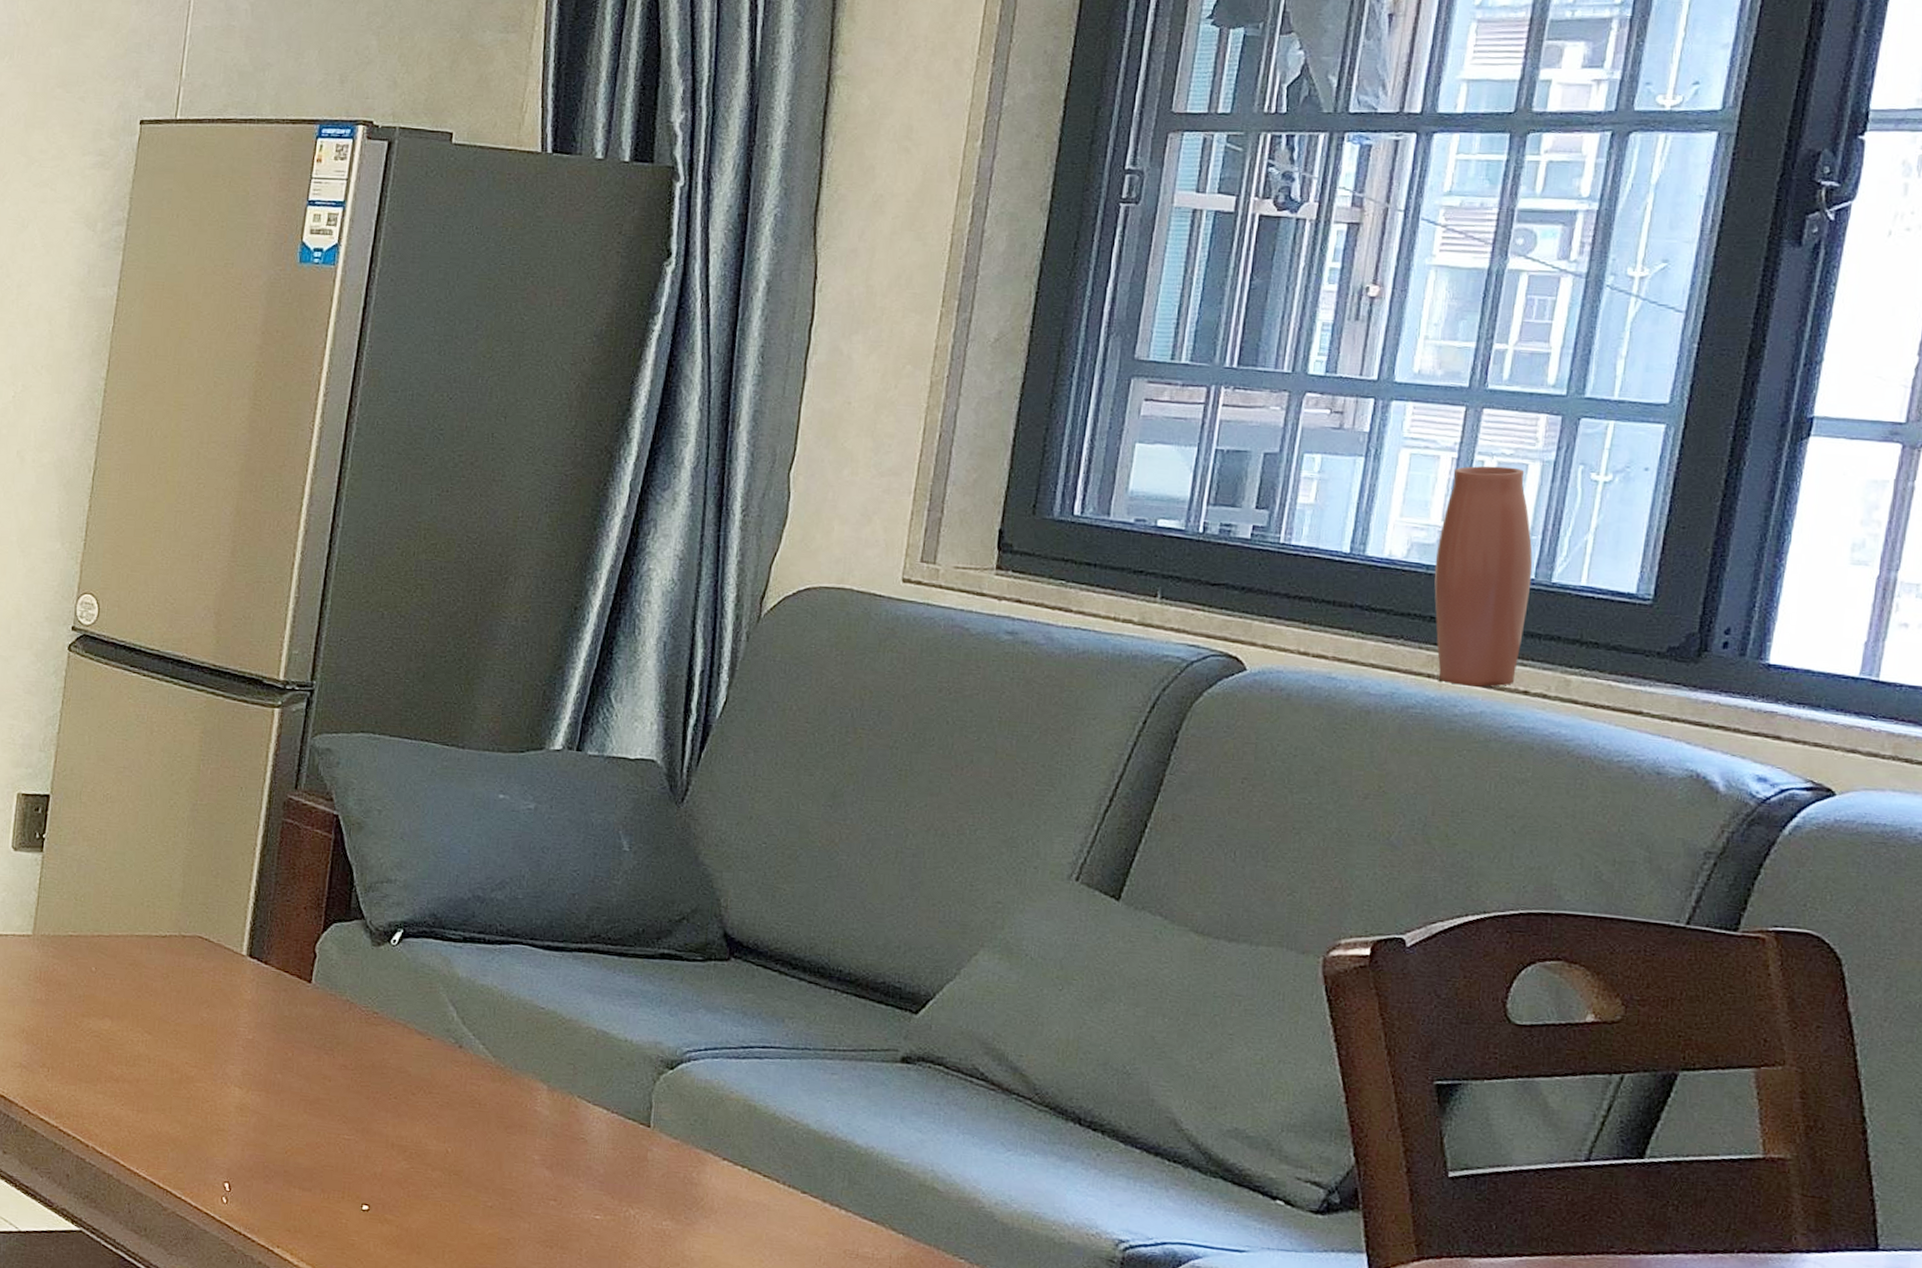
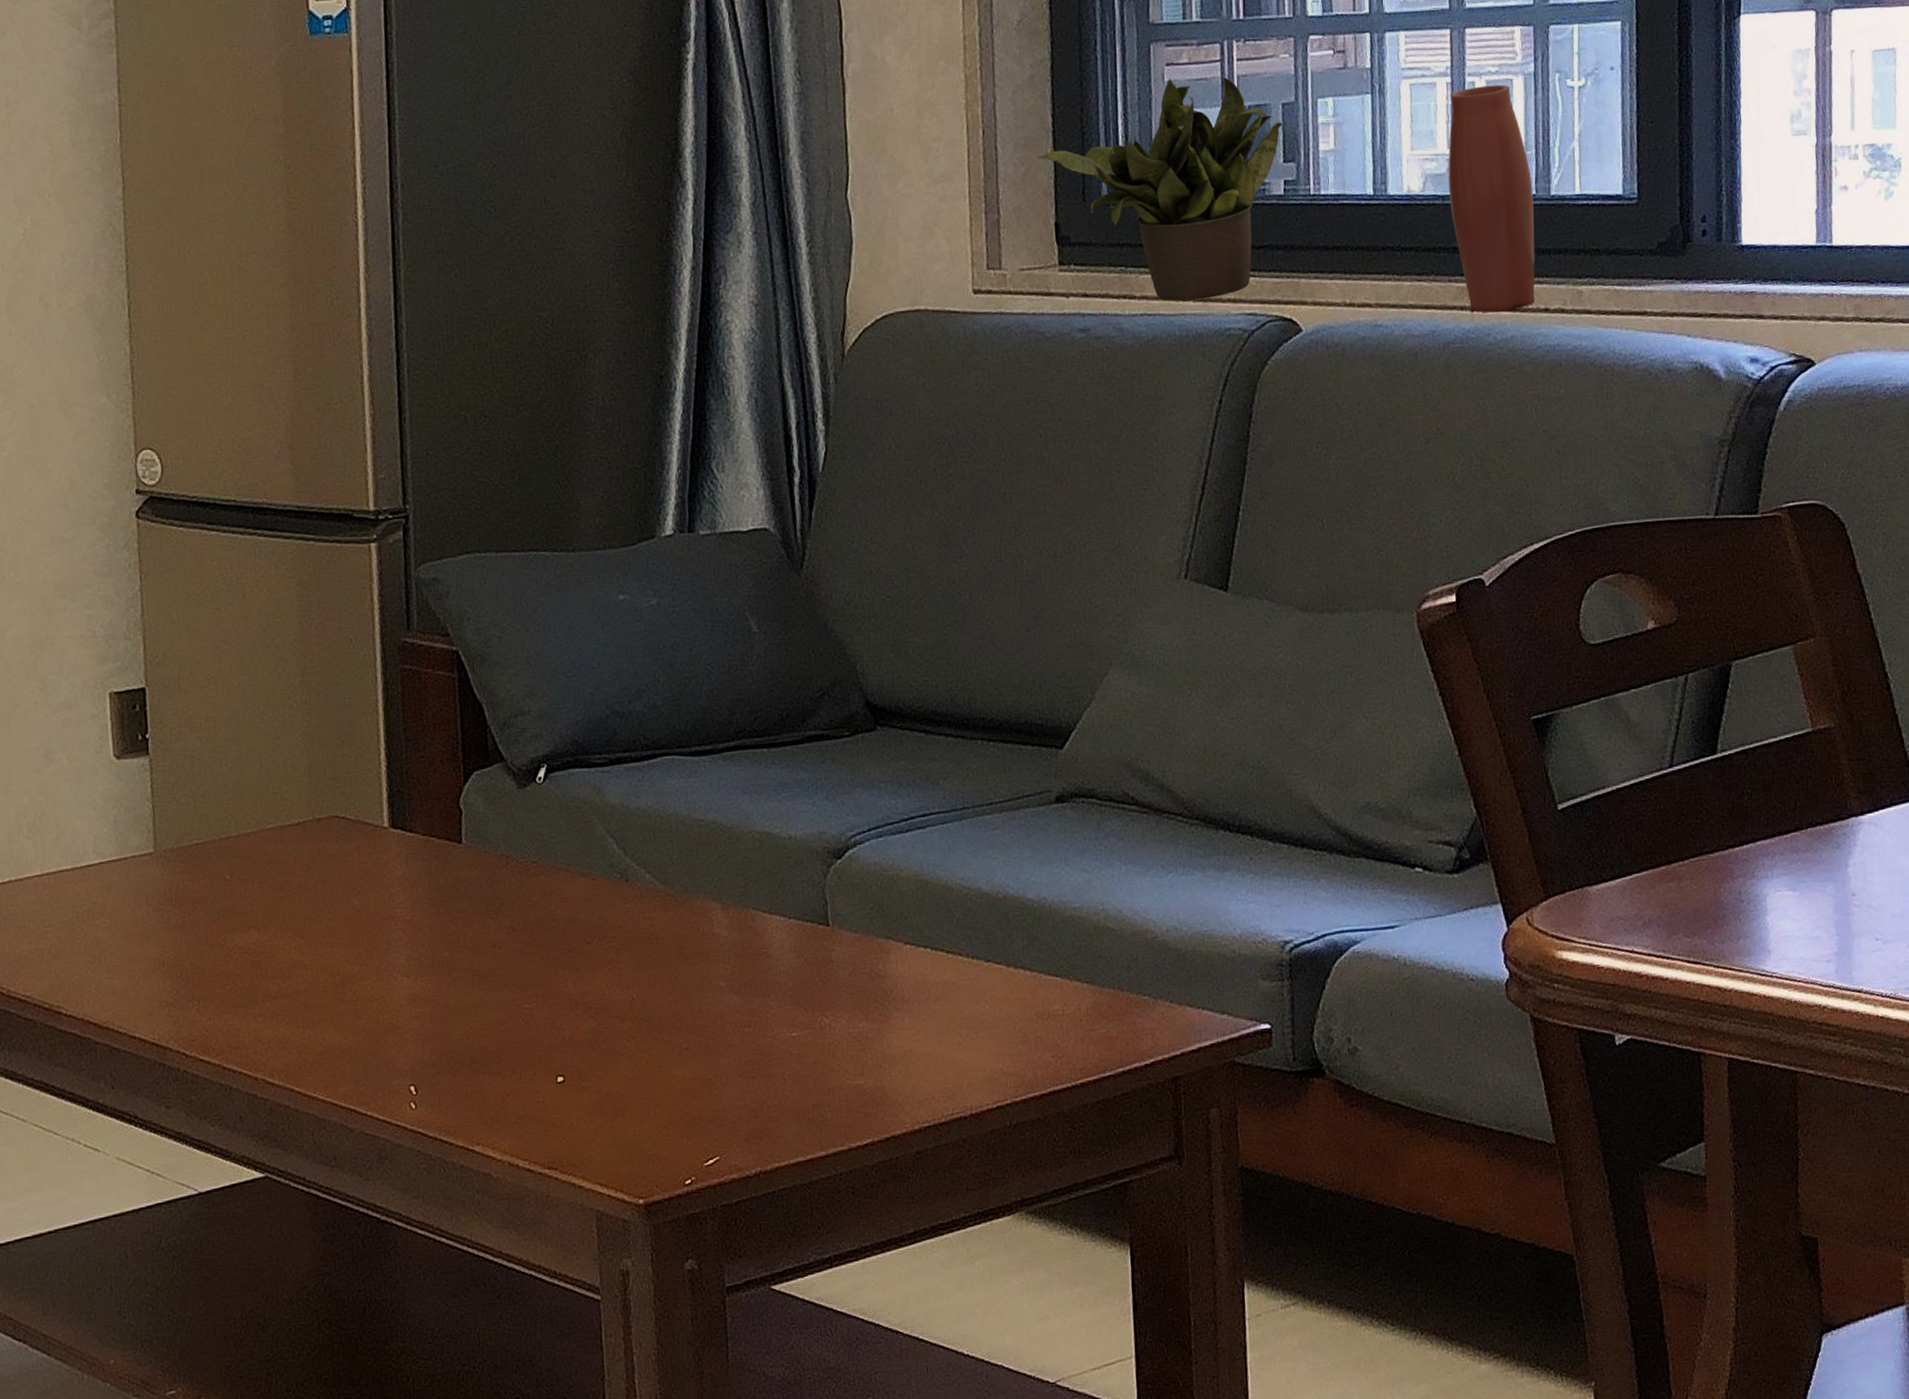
potted plant: none [992,412,1261,624] -> present [1037,74,1283,301]

